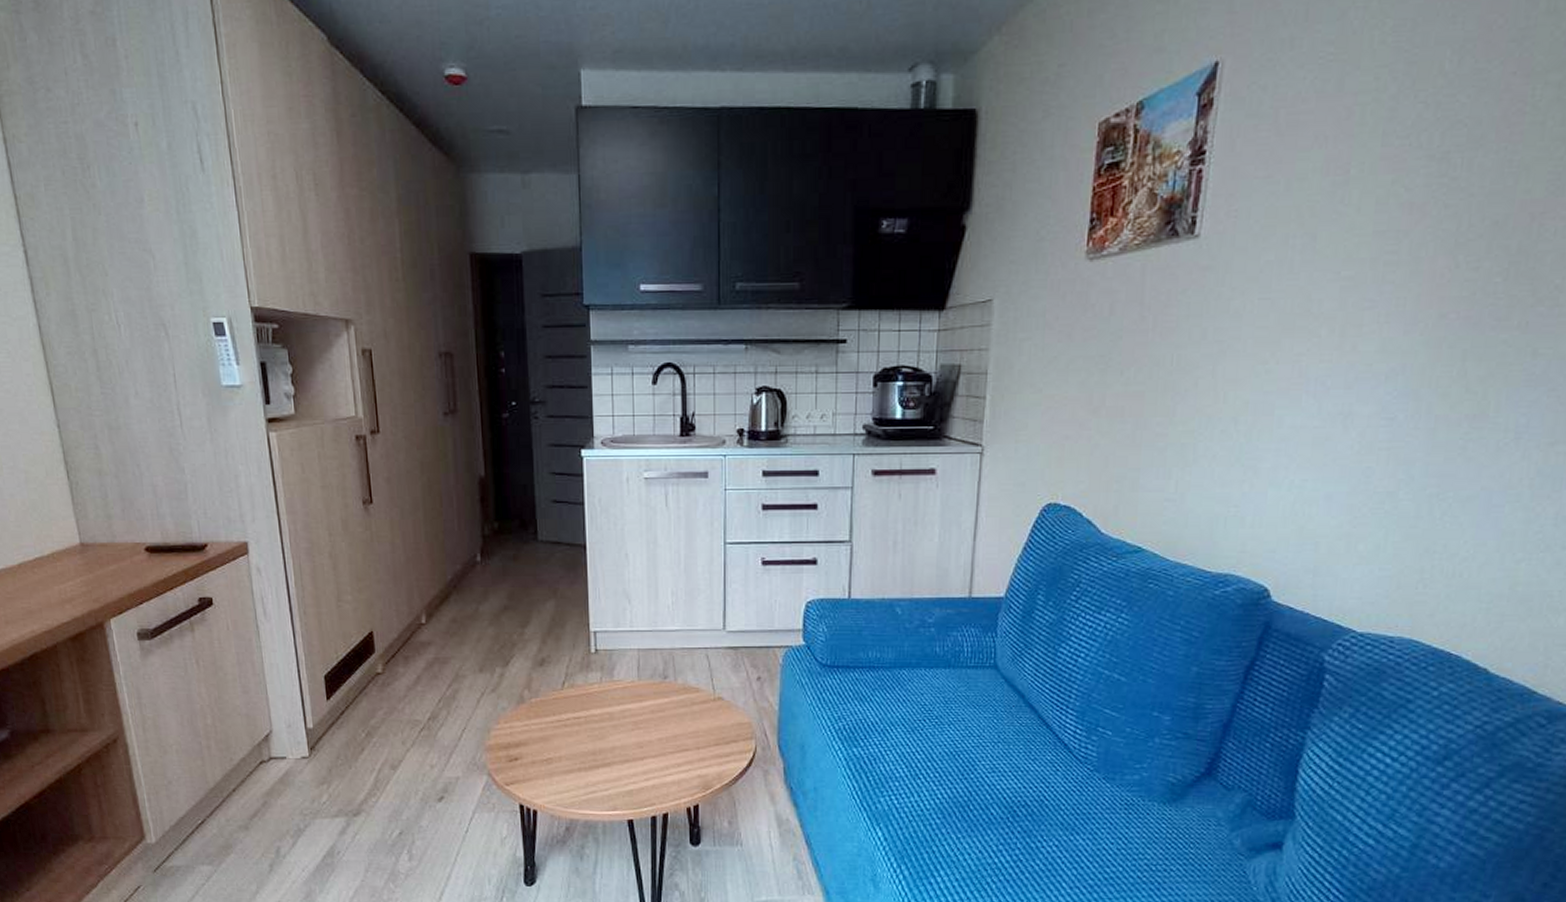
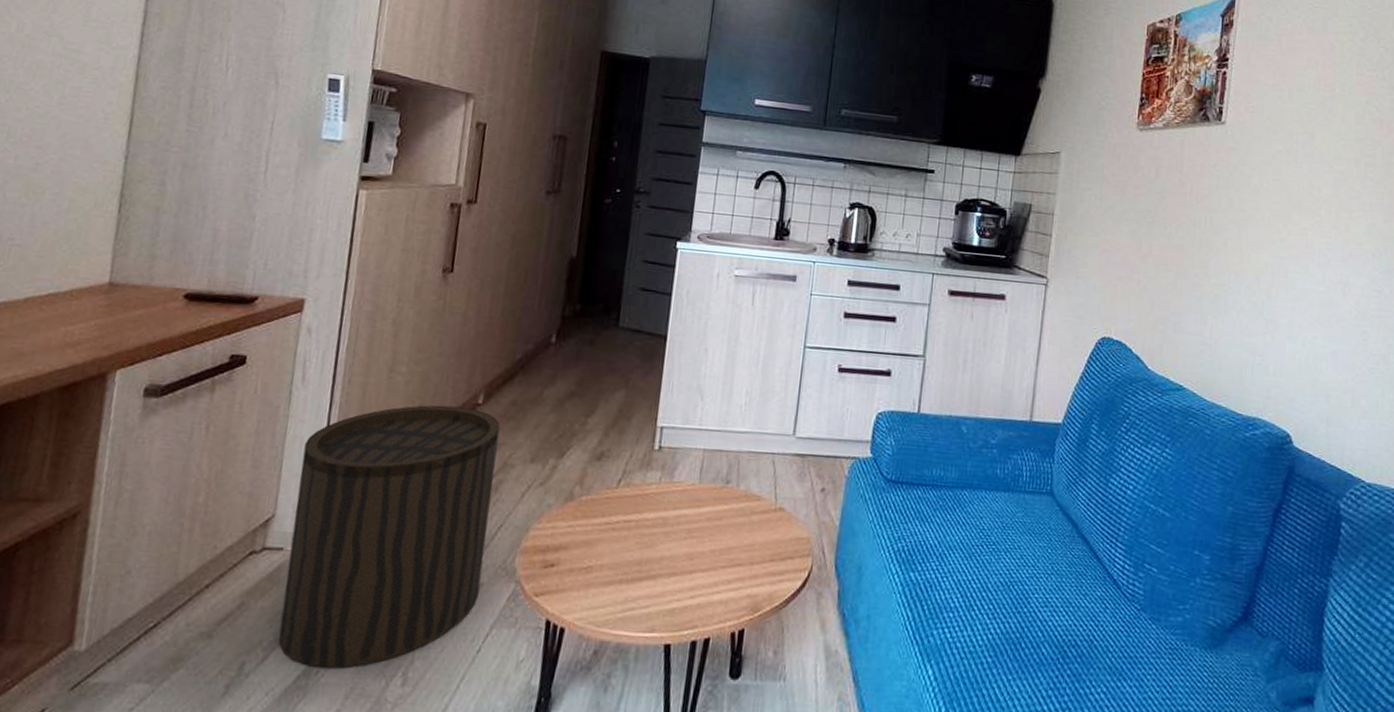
stool: none [281,627,457,849] -> present [278,405,500,668]

